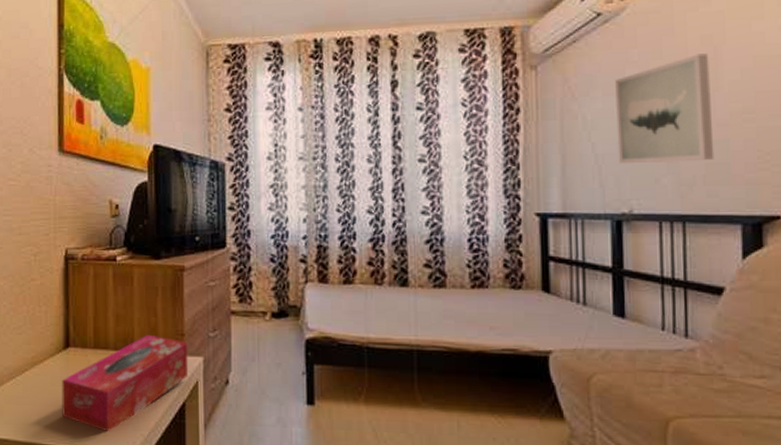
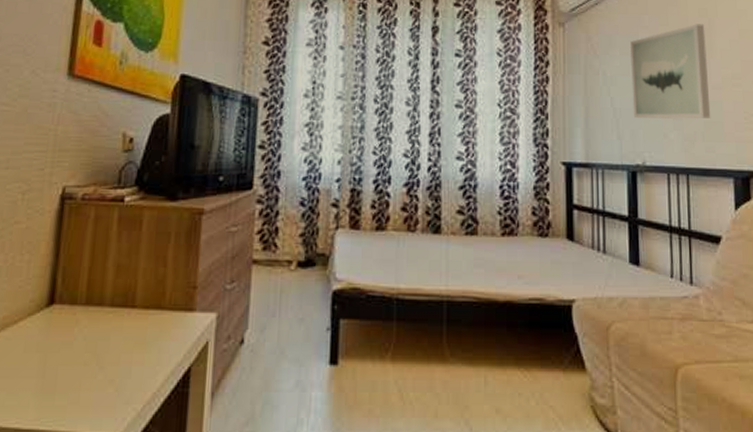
tissue box: present [62,334,189,431] -> none [34,287,200,407]

